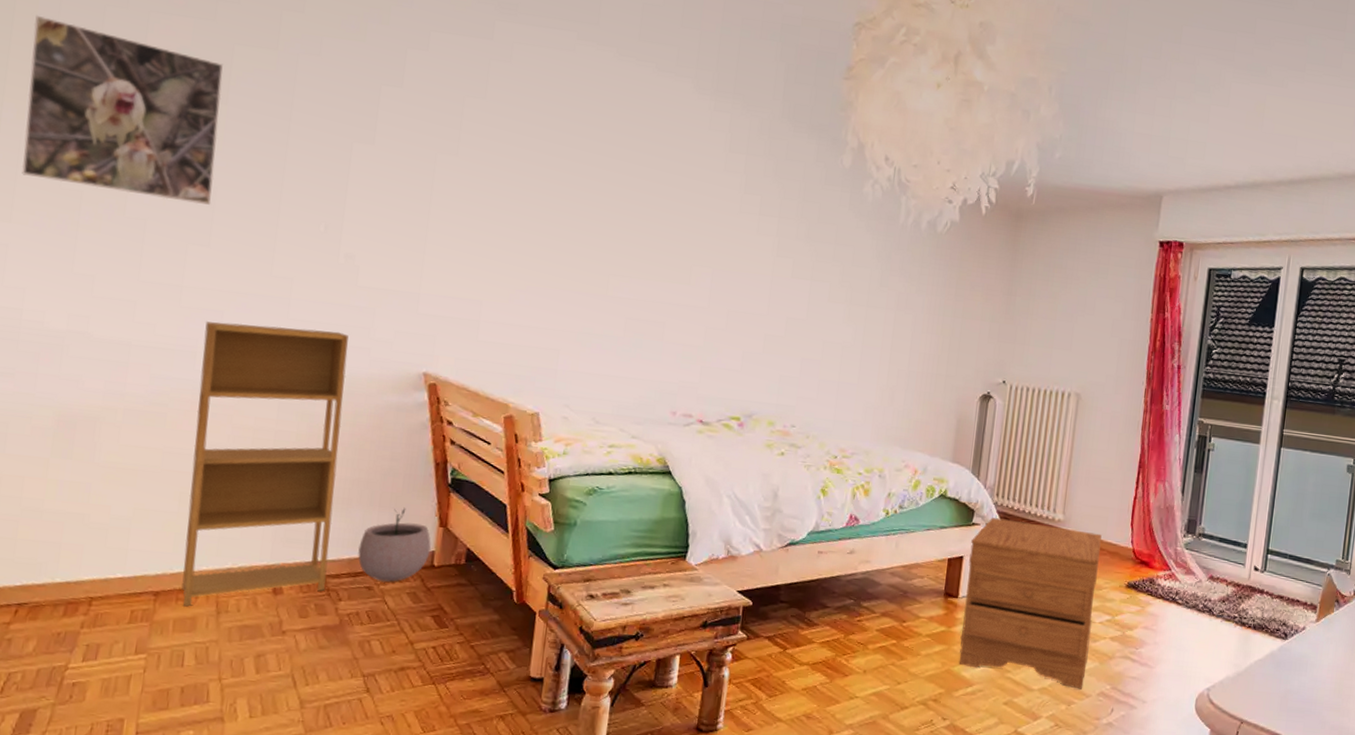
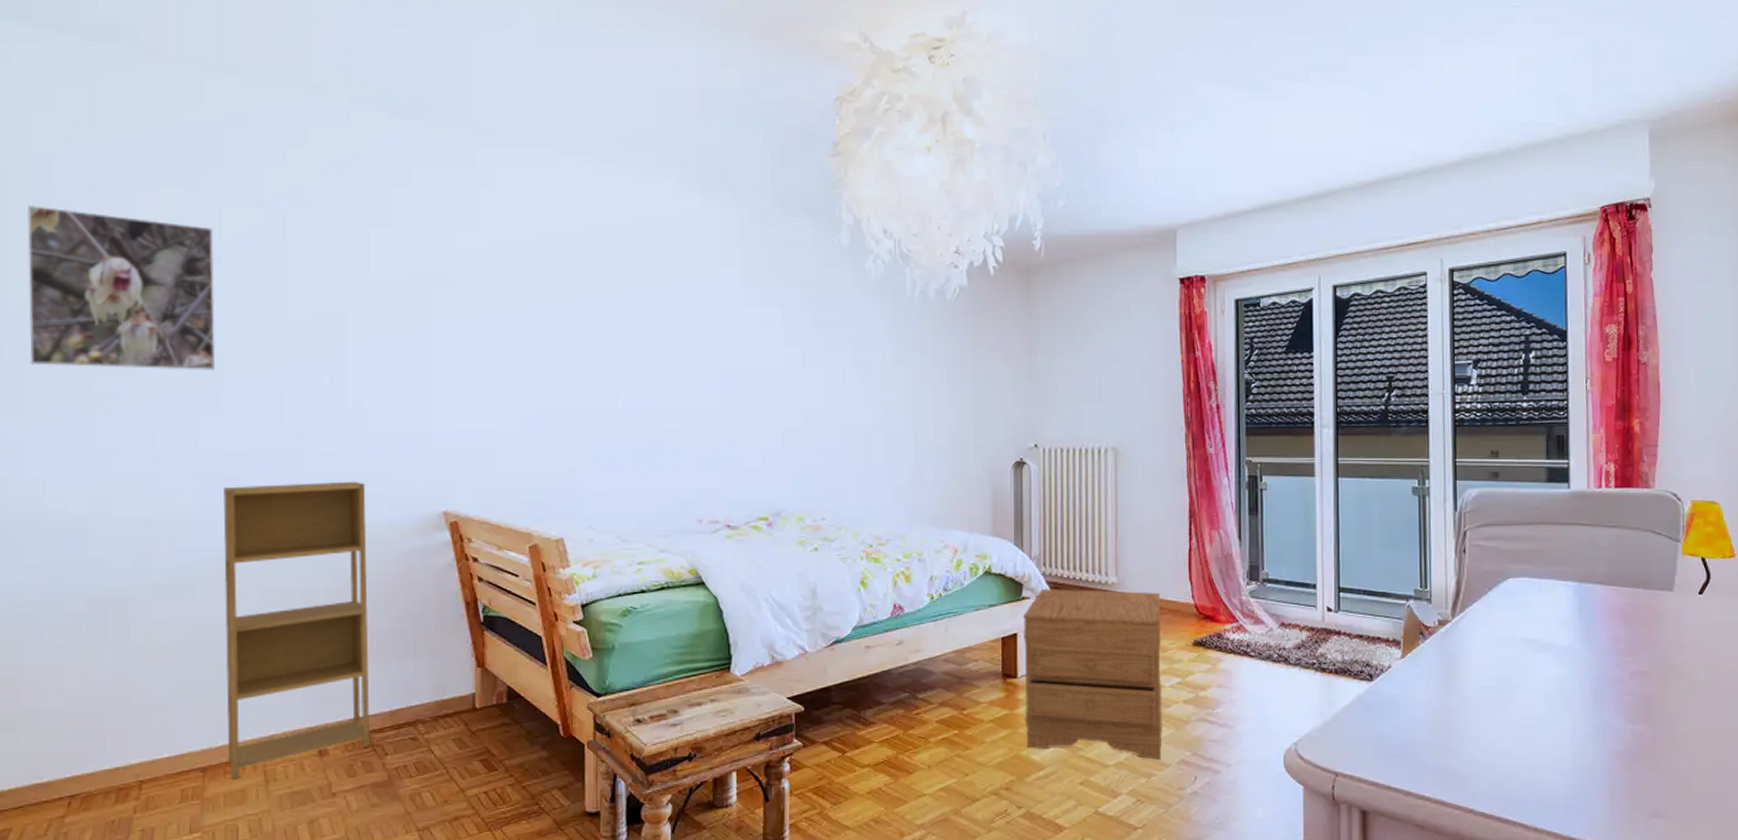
plant pot: present [358,507,431,582] -> none [399,652,470,730]

